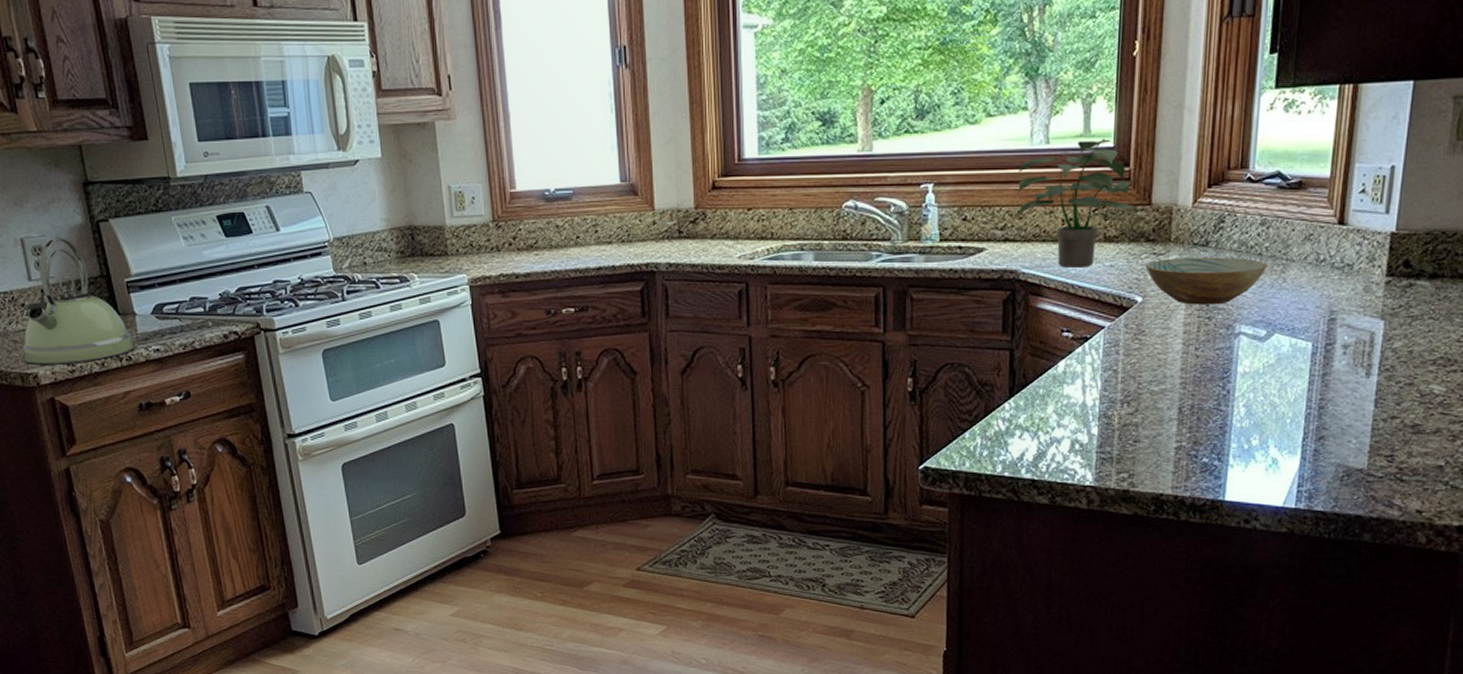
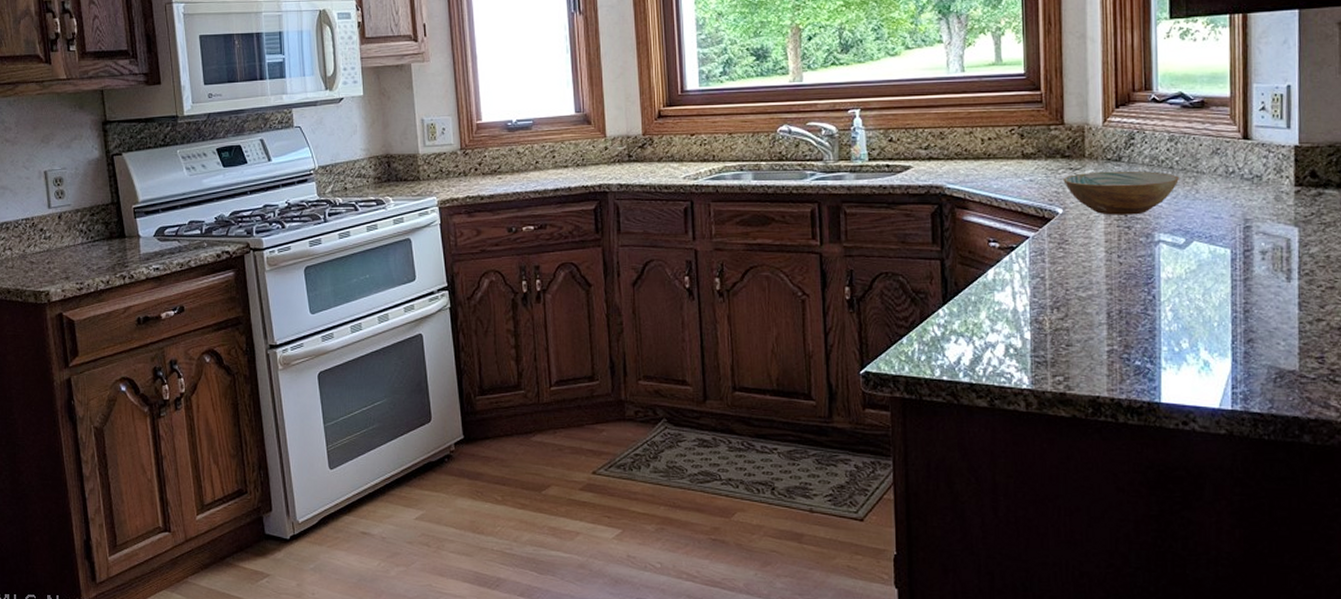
kettle: present [22,237,135,365] -> none [37,170,137,283]
potted plant: present [1017,137,1141,268] -> none [938,65,1055,183]

